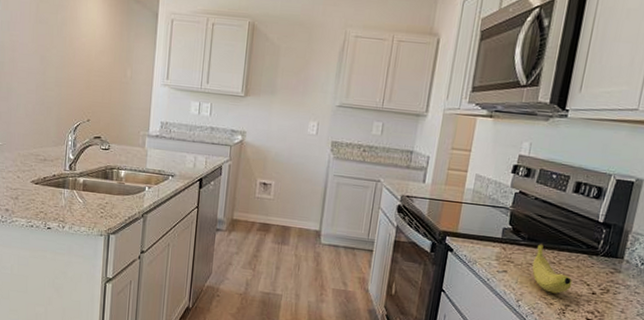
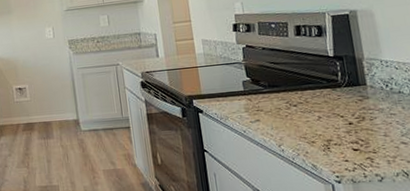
fruit: present [532,243,573,294] -> none [280,87,327,132]

